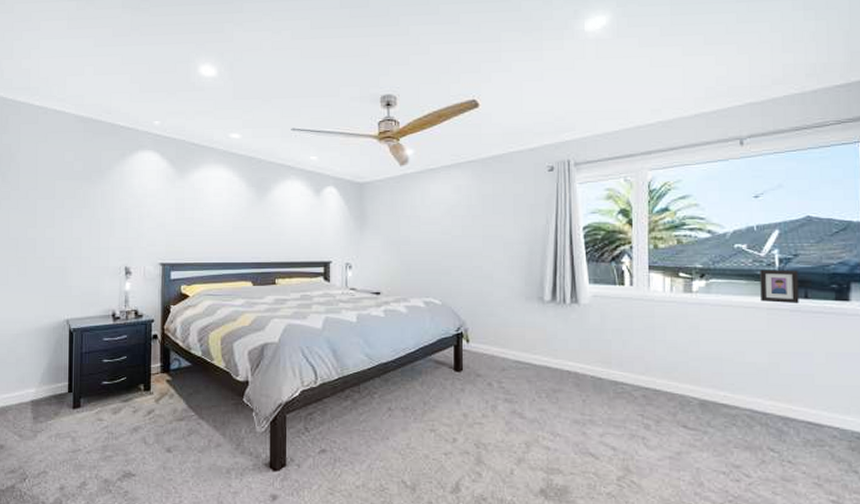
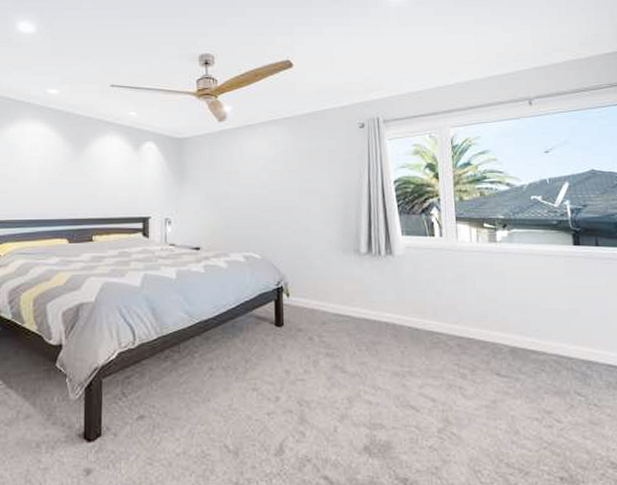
picture frame: present [760,269,799,304] -> none [555,219,591,252]

